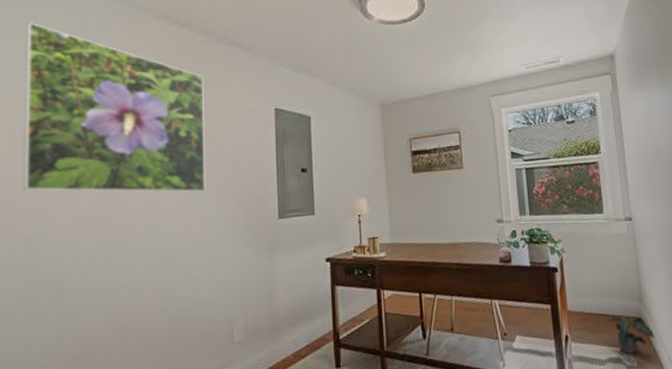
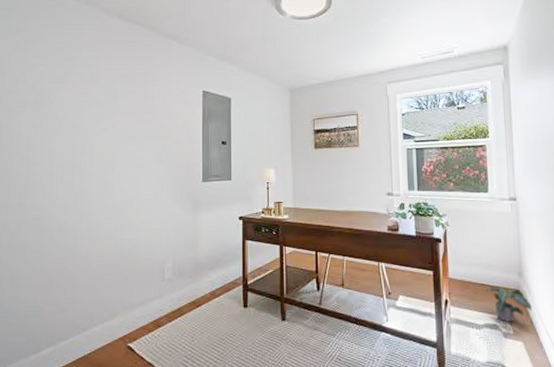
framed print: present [22,23,206,193] -> none [16,21,148,158]

